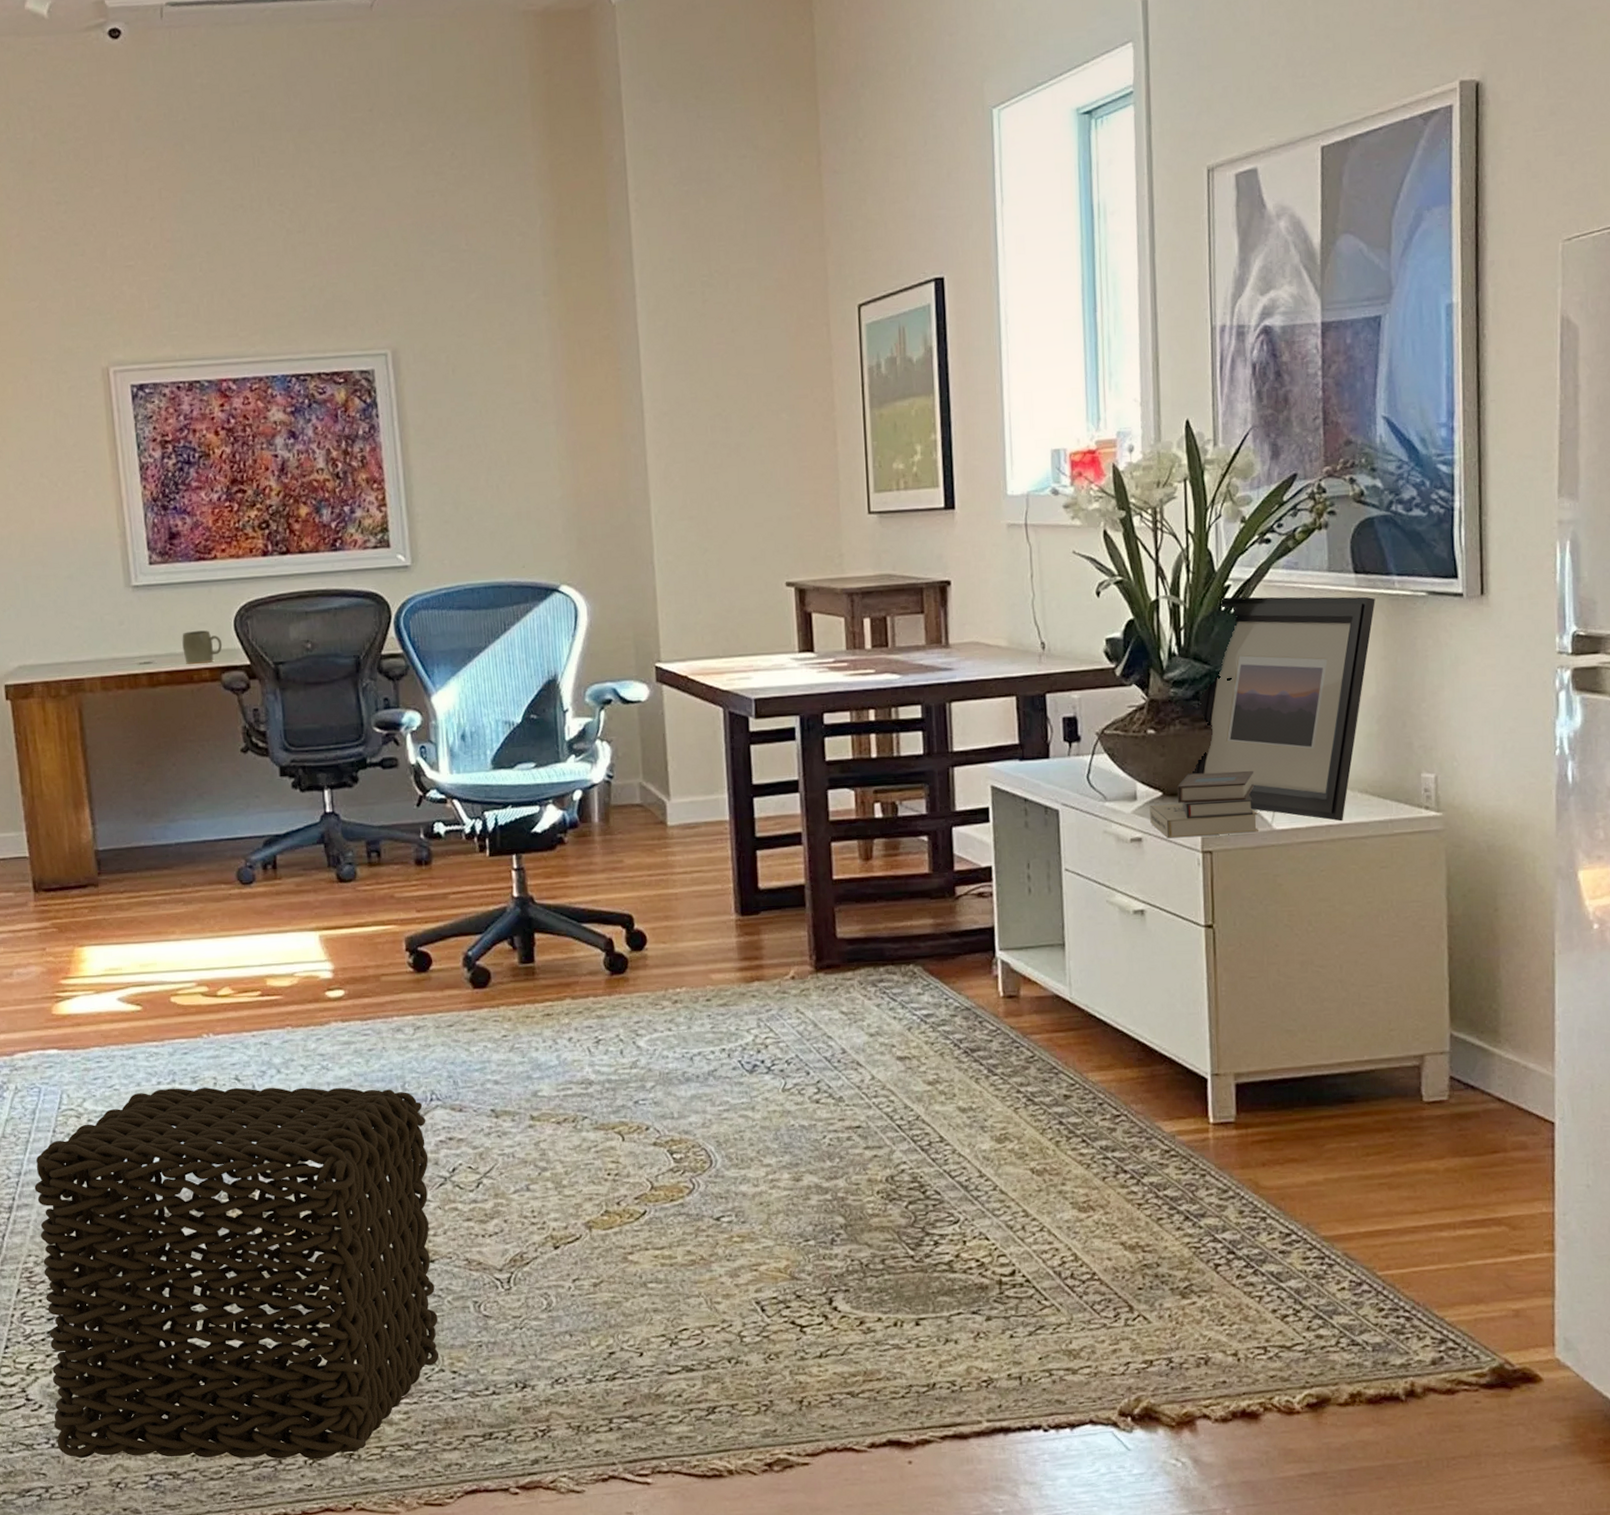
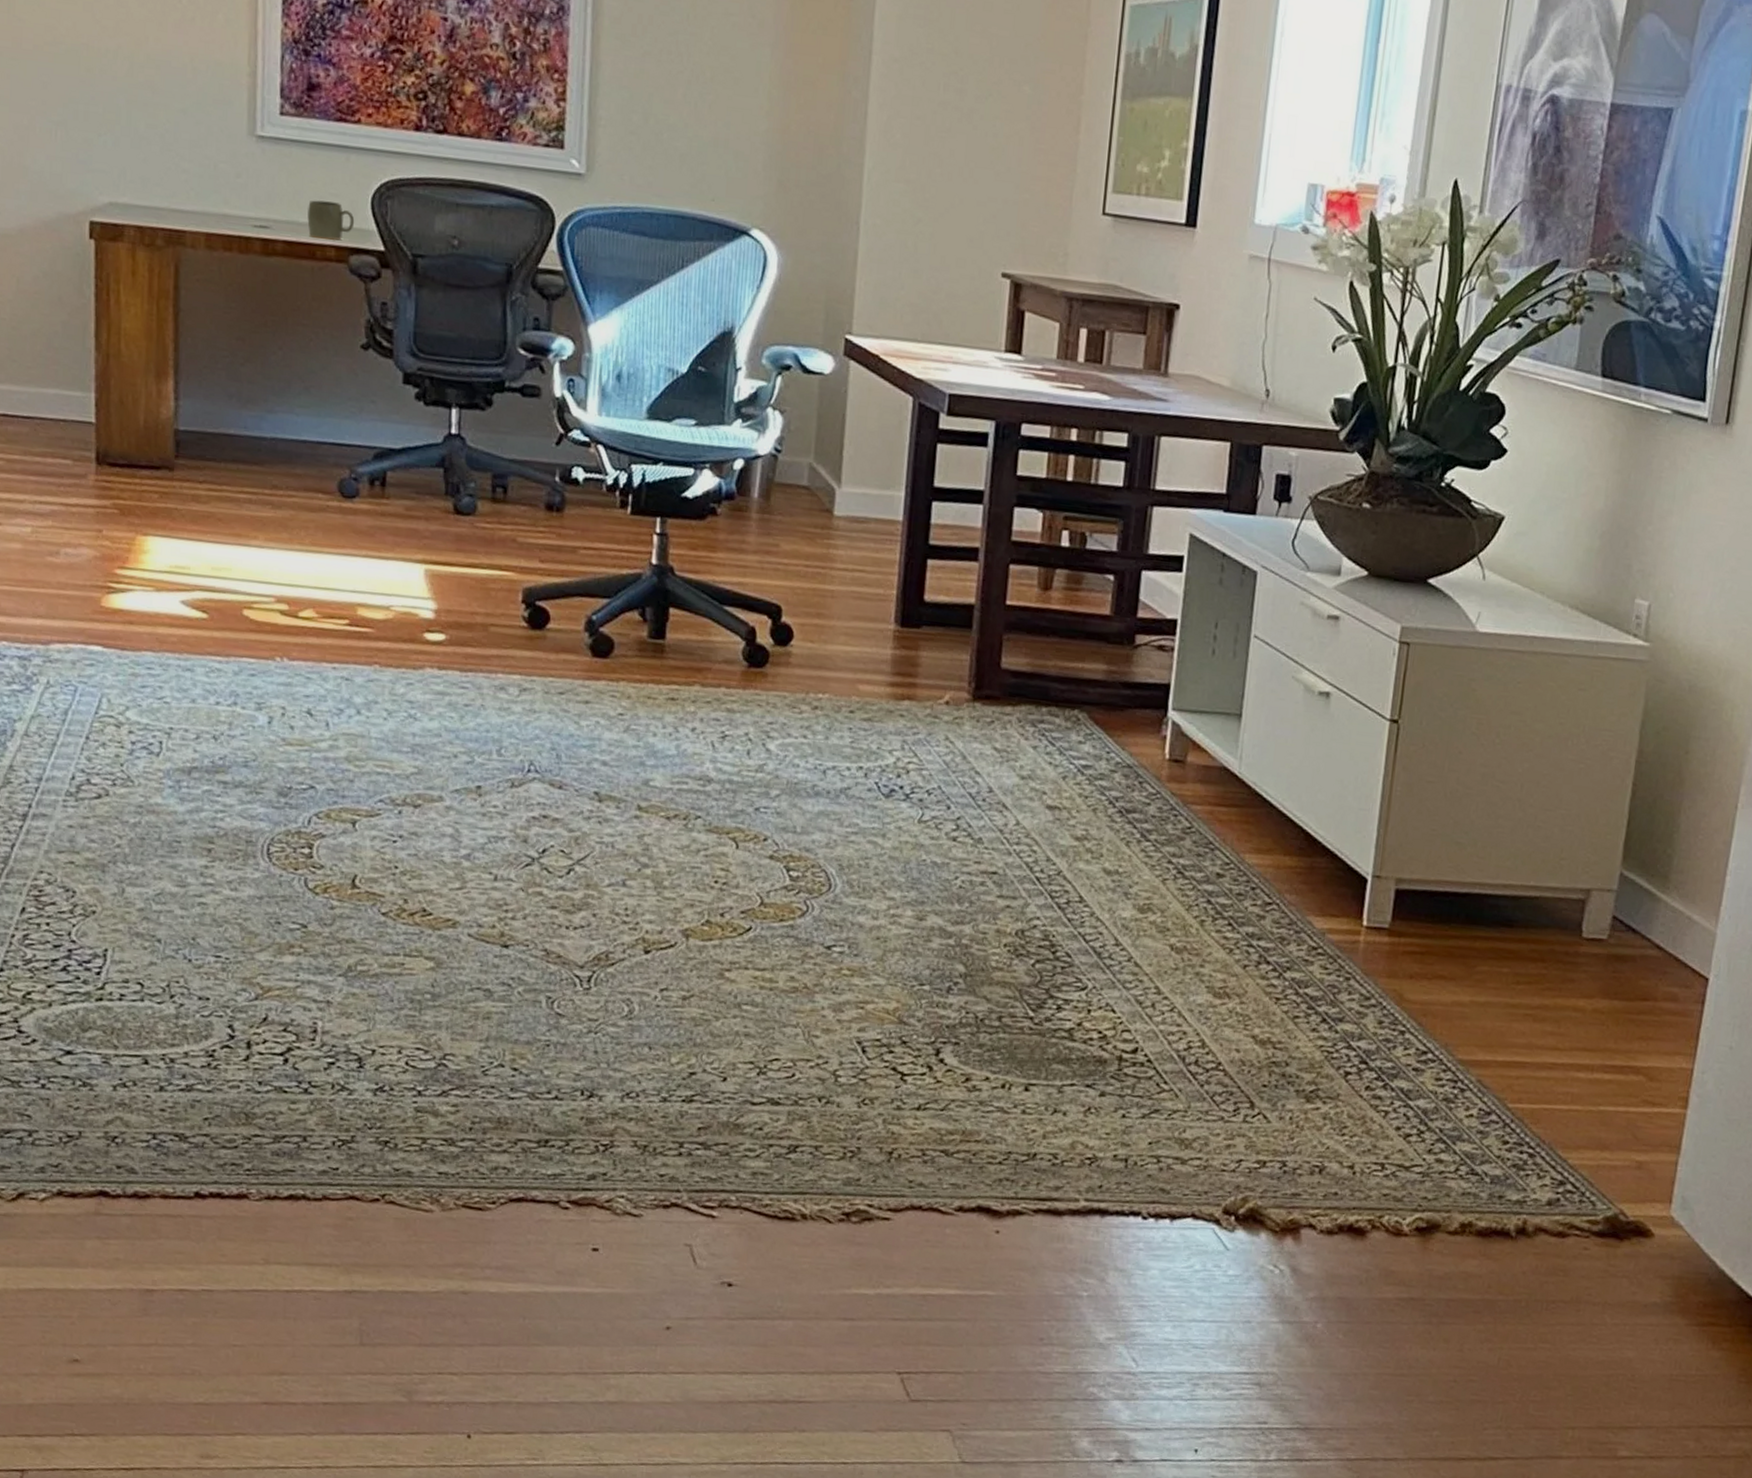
pouf: present [34,1087,439,1460] -> none [46,710,520,1142]
books: present [1149,770,1259,839] -> none [1351,557,1466,631]
picture frame: present [1188,596,1375,822] -> none [1397,377,1619,635]

